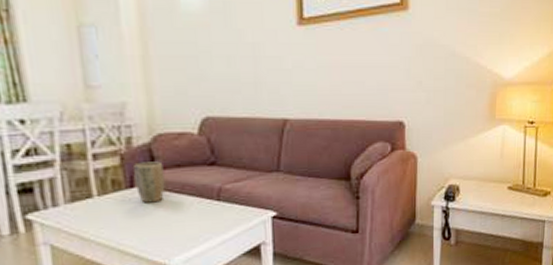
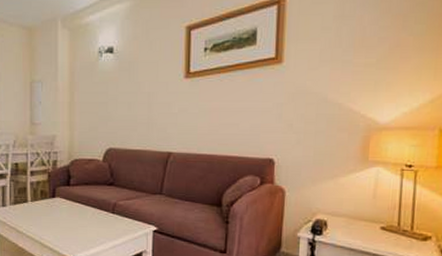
plant pot: present [134,161,165,203] -> none [56,179,76,210]

